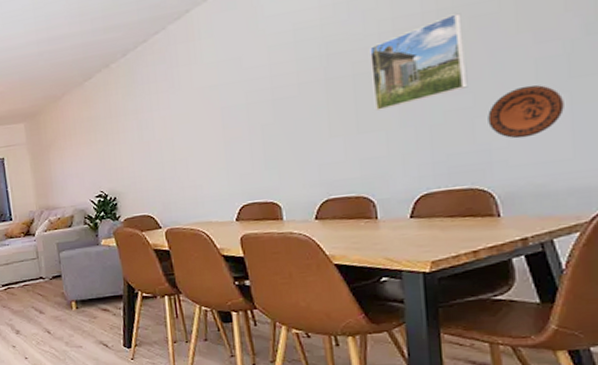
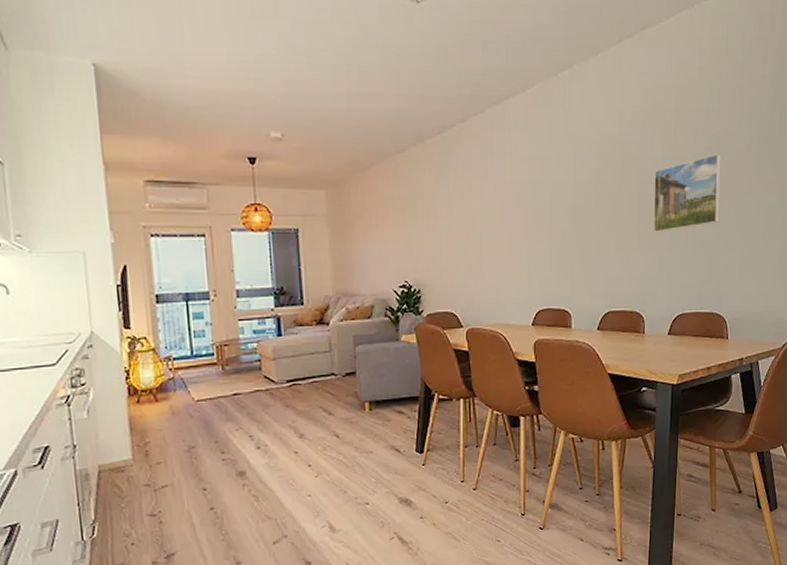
decorative plate: present [488,85,564,139] -> none [729,228,778,273]

